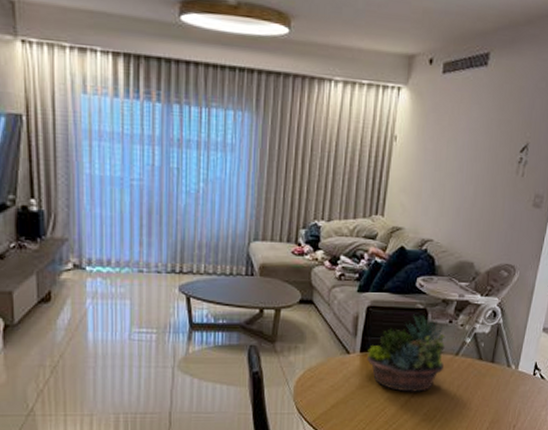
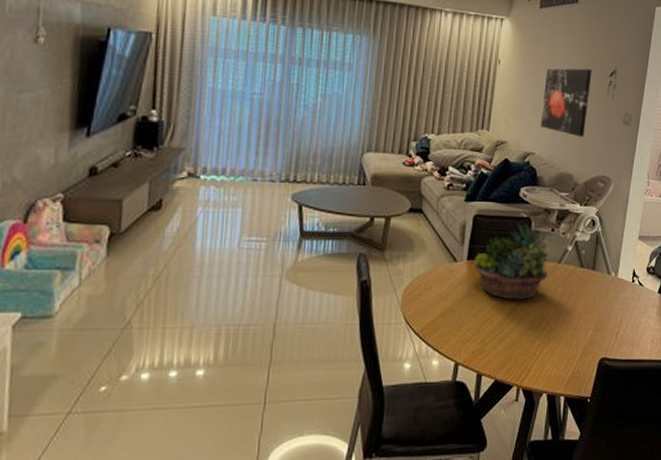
wall art: none [440,143,501,222] -> present [540,68,592,138]

